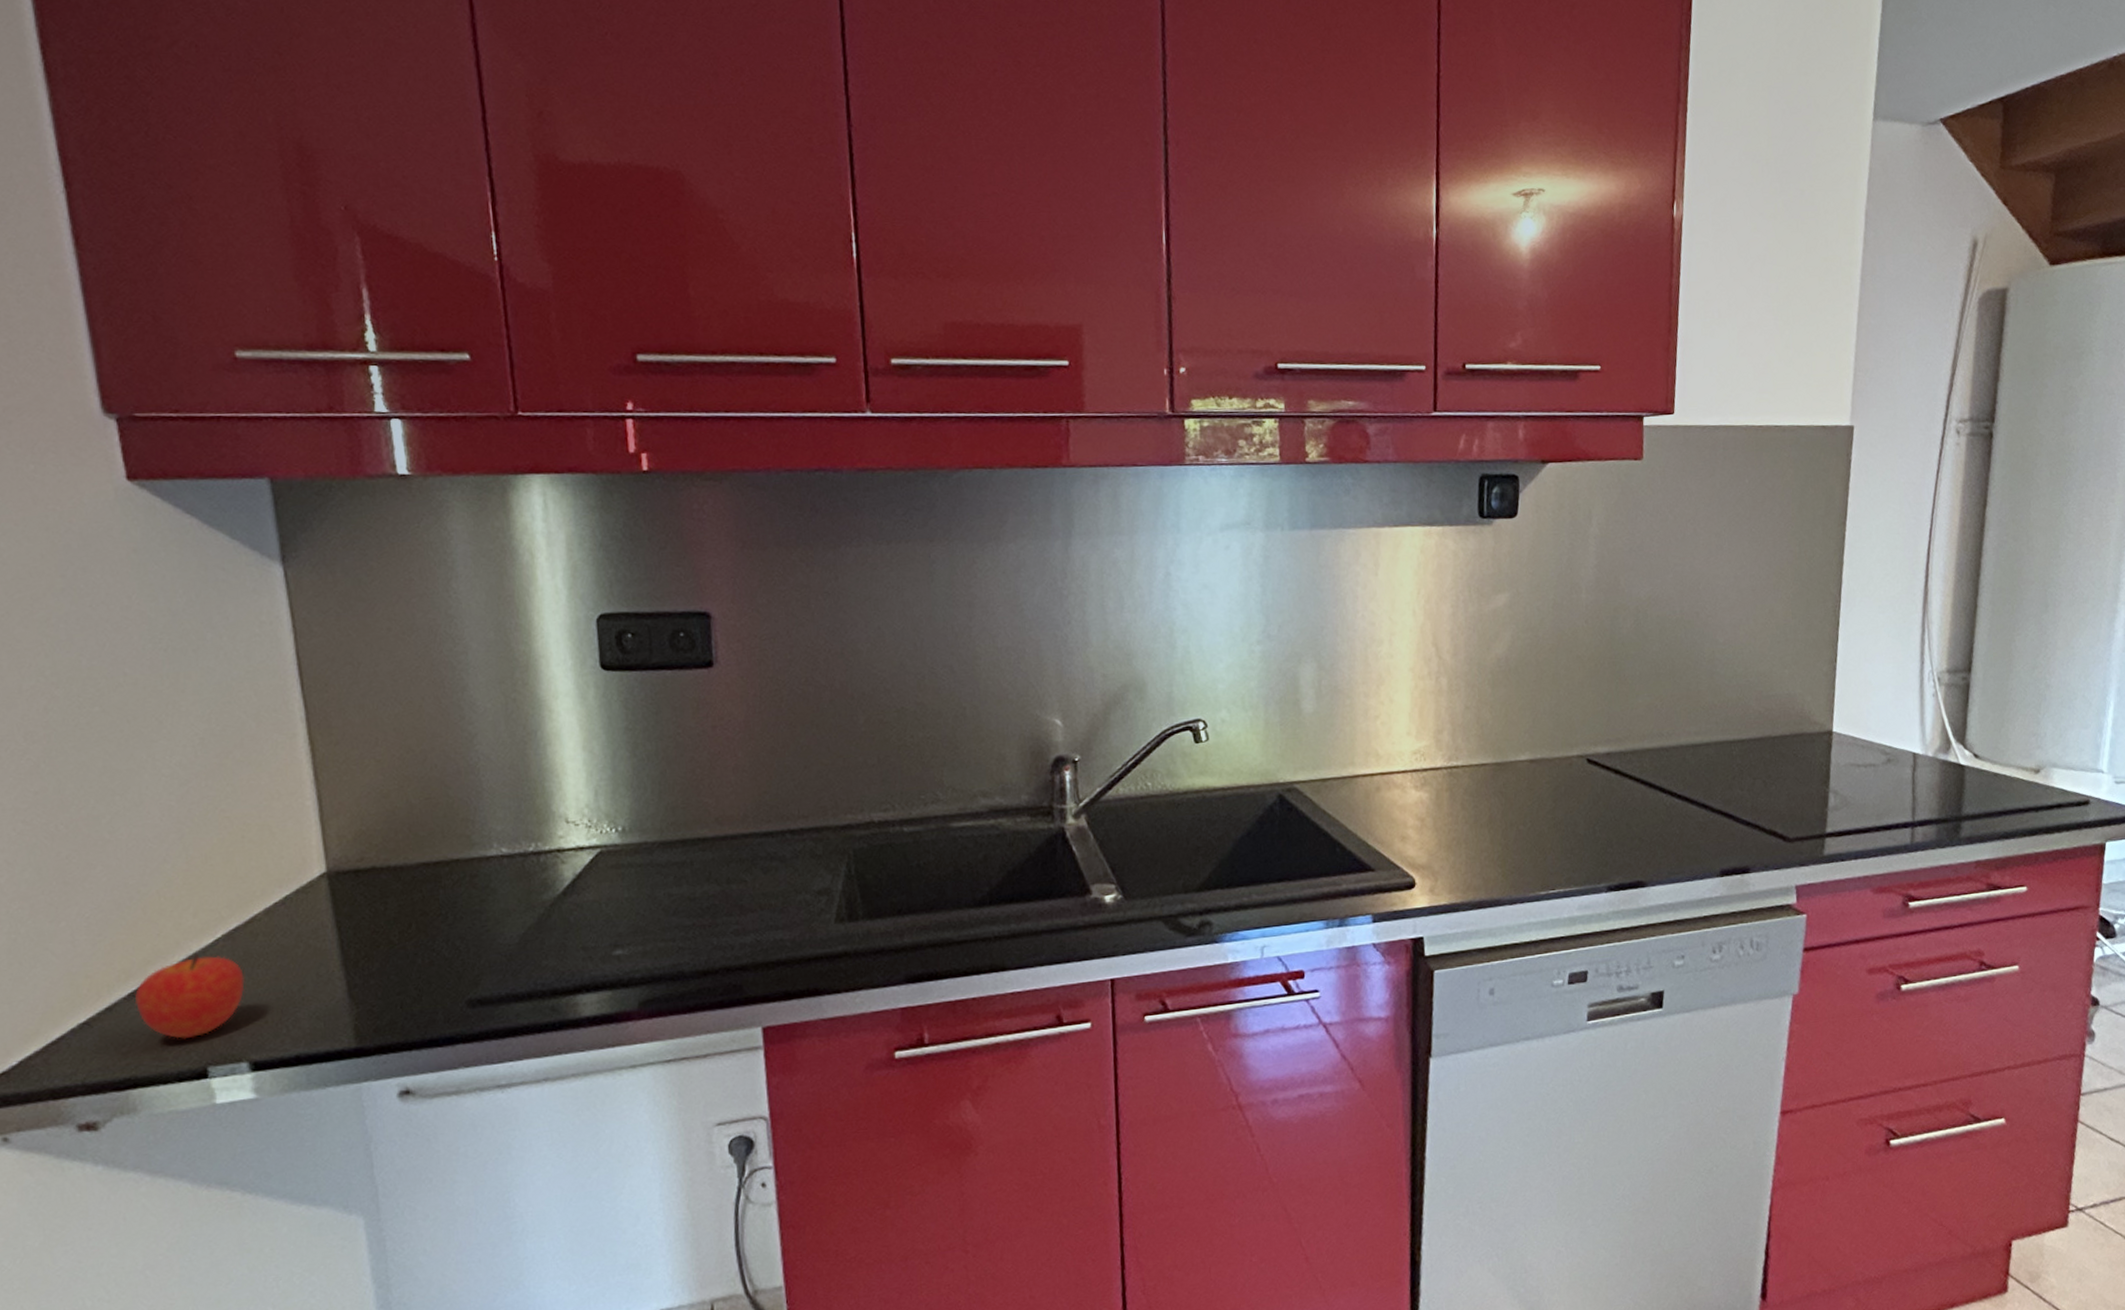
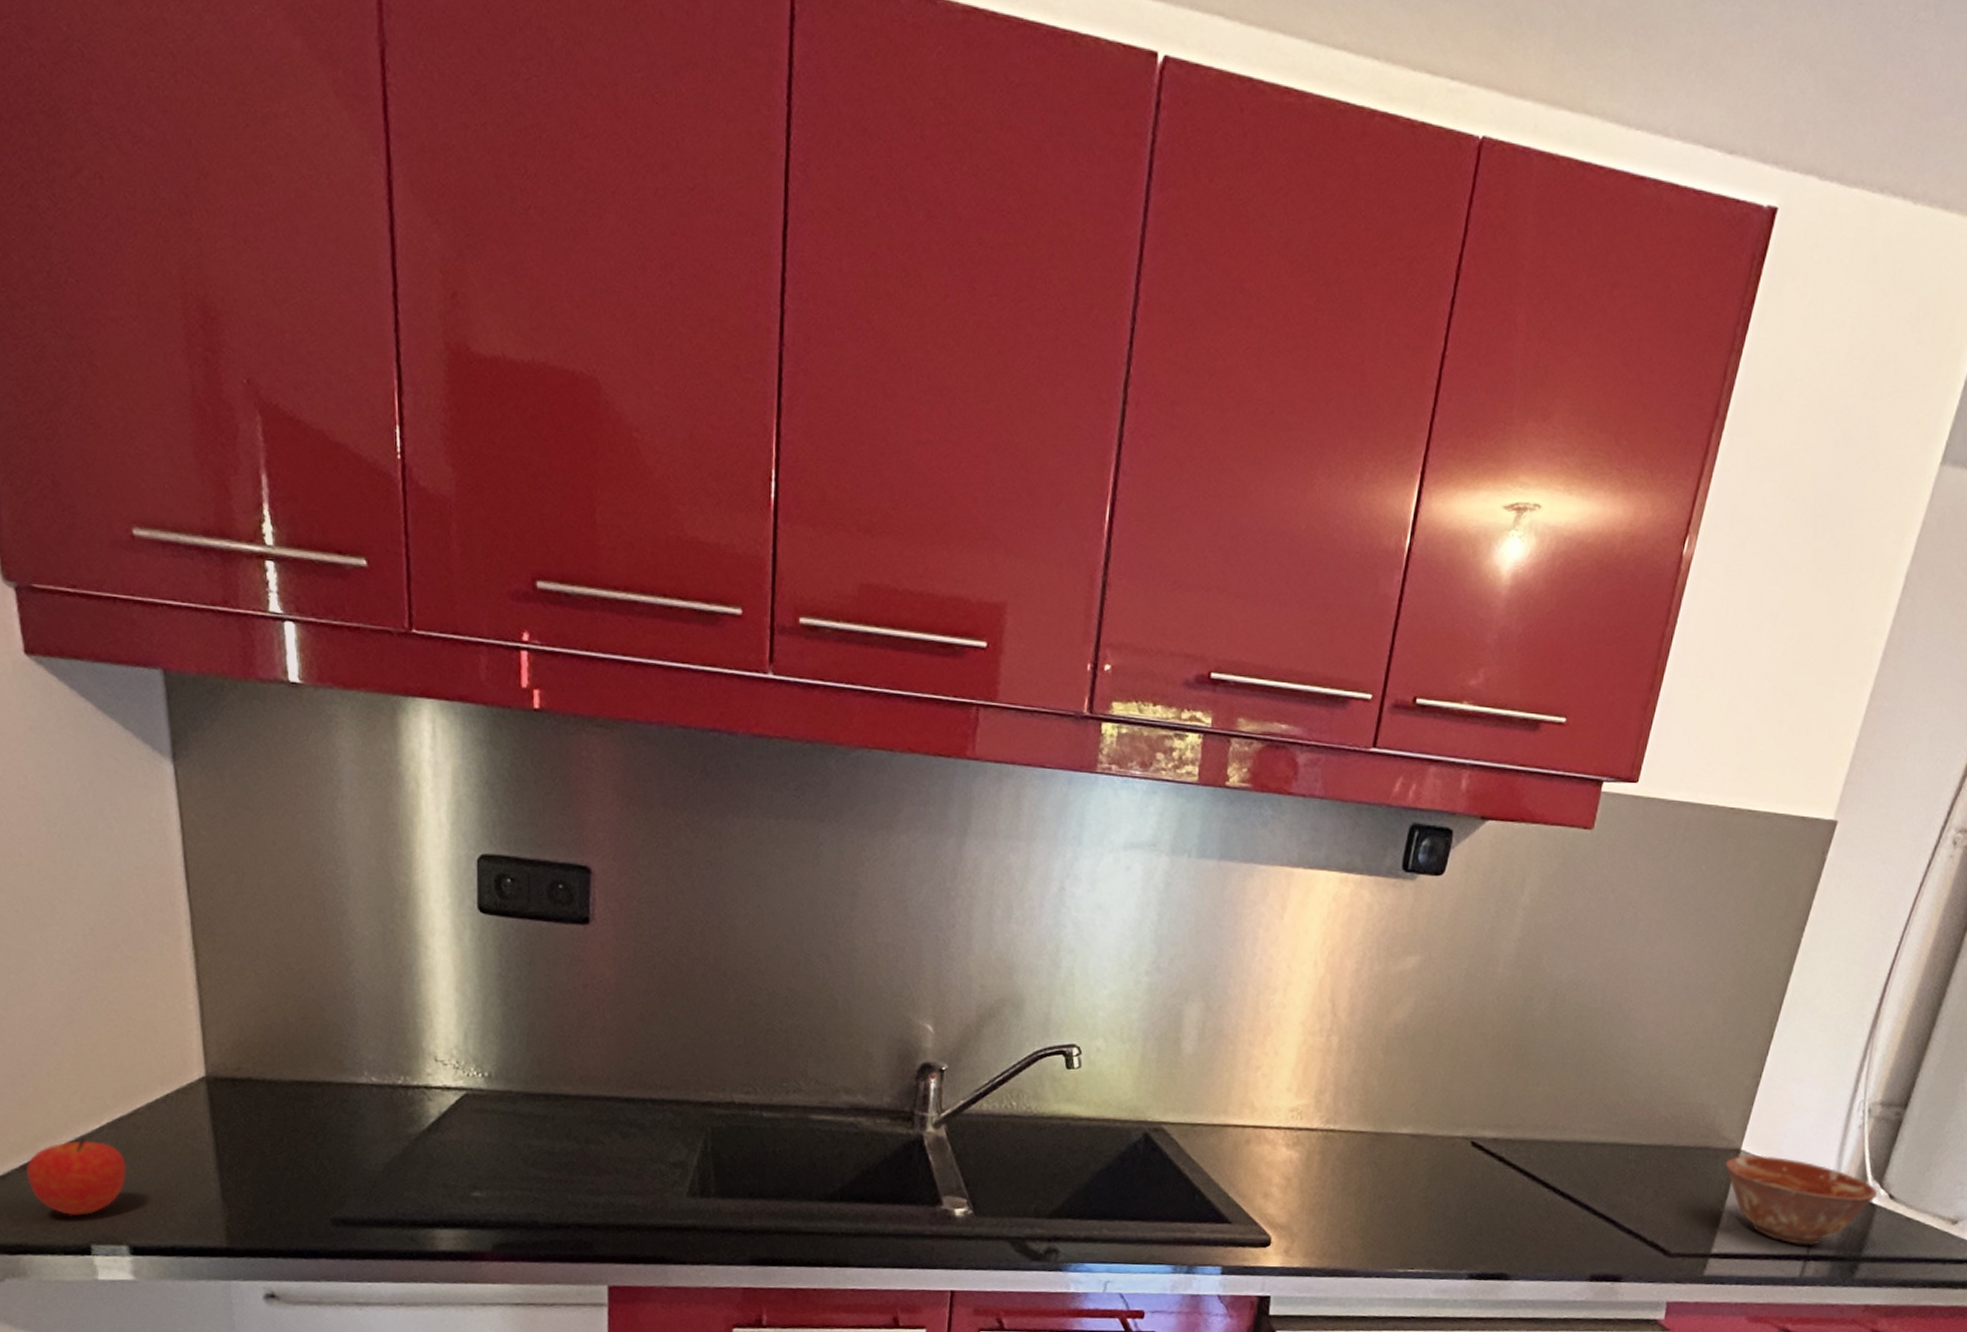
ceramic bowl: none [1821,733,1964,814] -> present [1725,1154,1878,1246]

